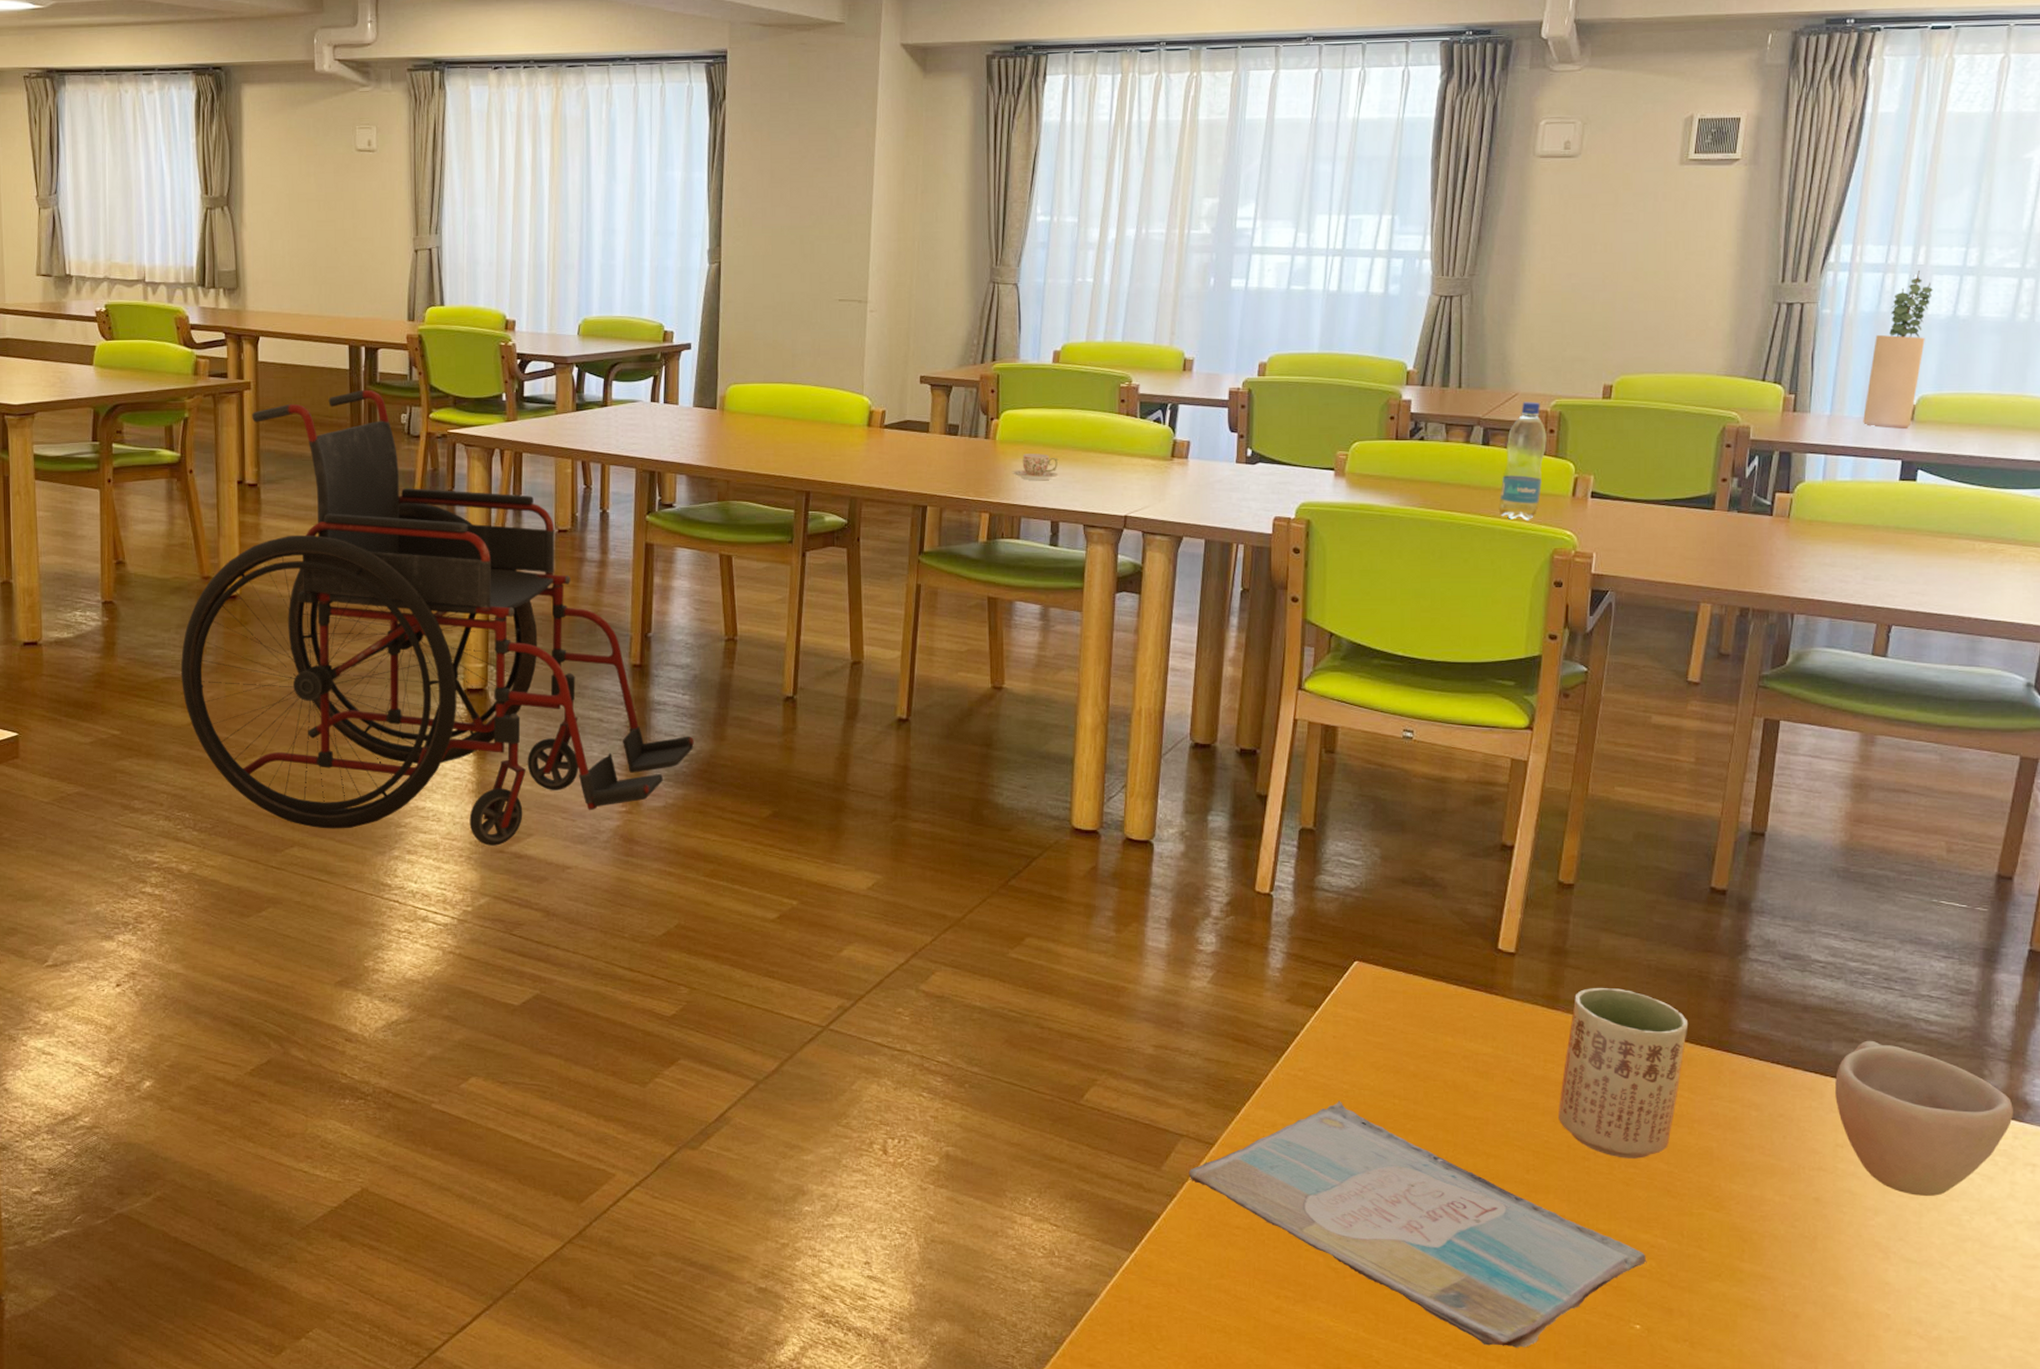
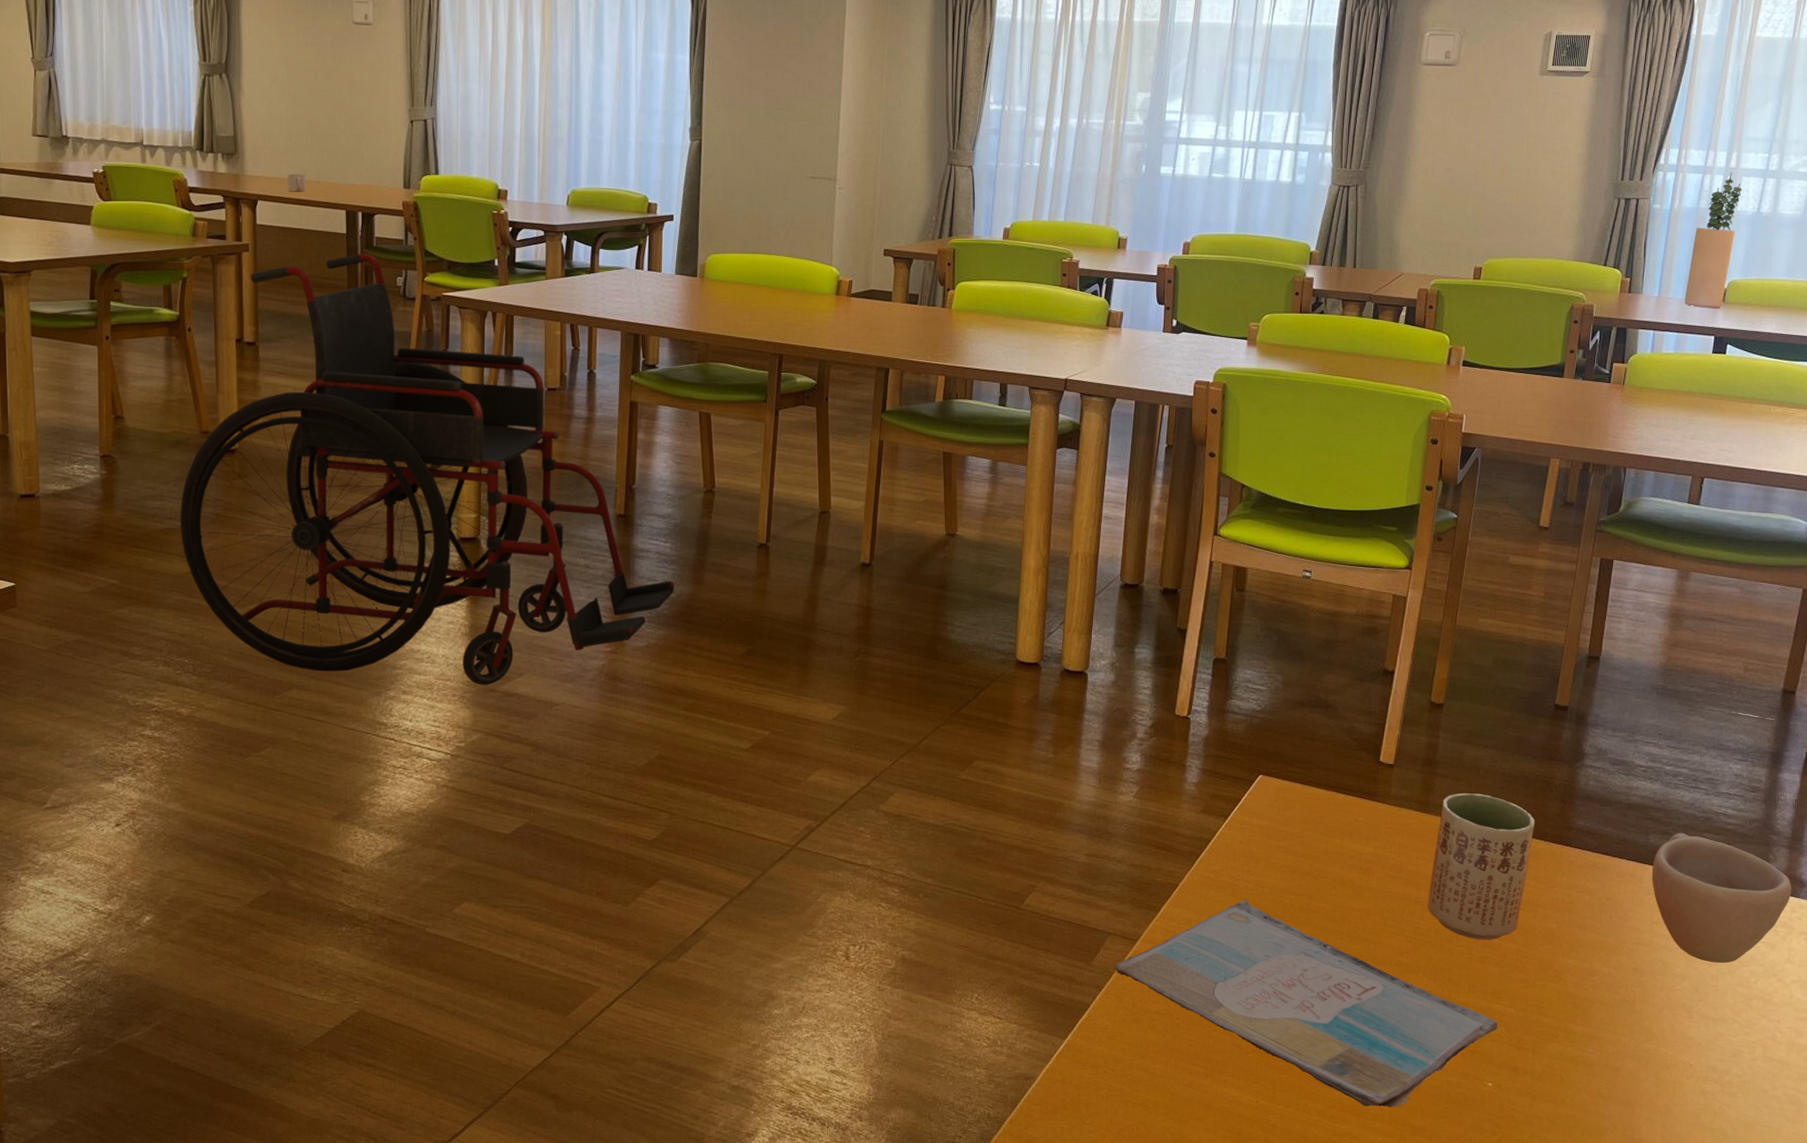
cup: none [289,308,308,327] -> present [287,173,306,192]
teacup: present [1011,454,1059,481] -> none [965,322,1007,347]
bottle: present [1500,402,1547,520] -> none [1386,281,1427,385]

